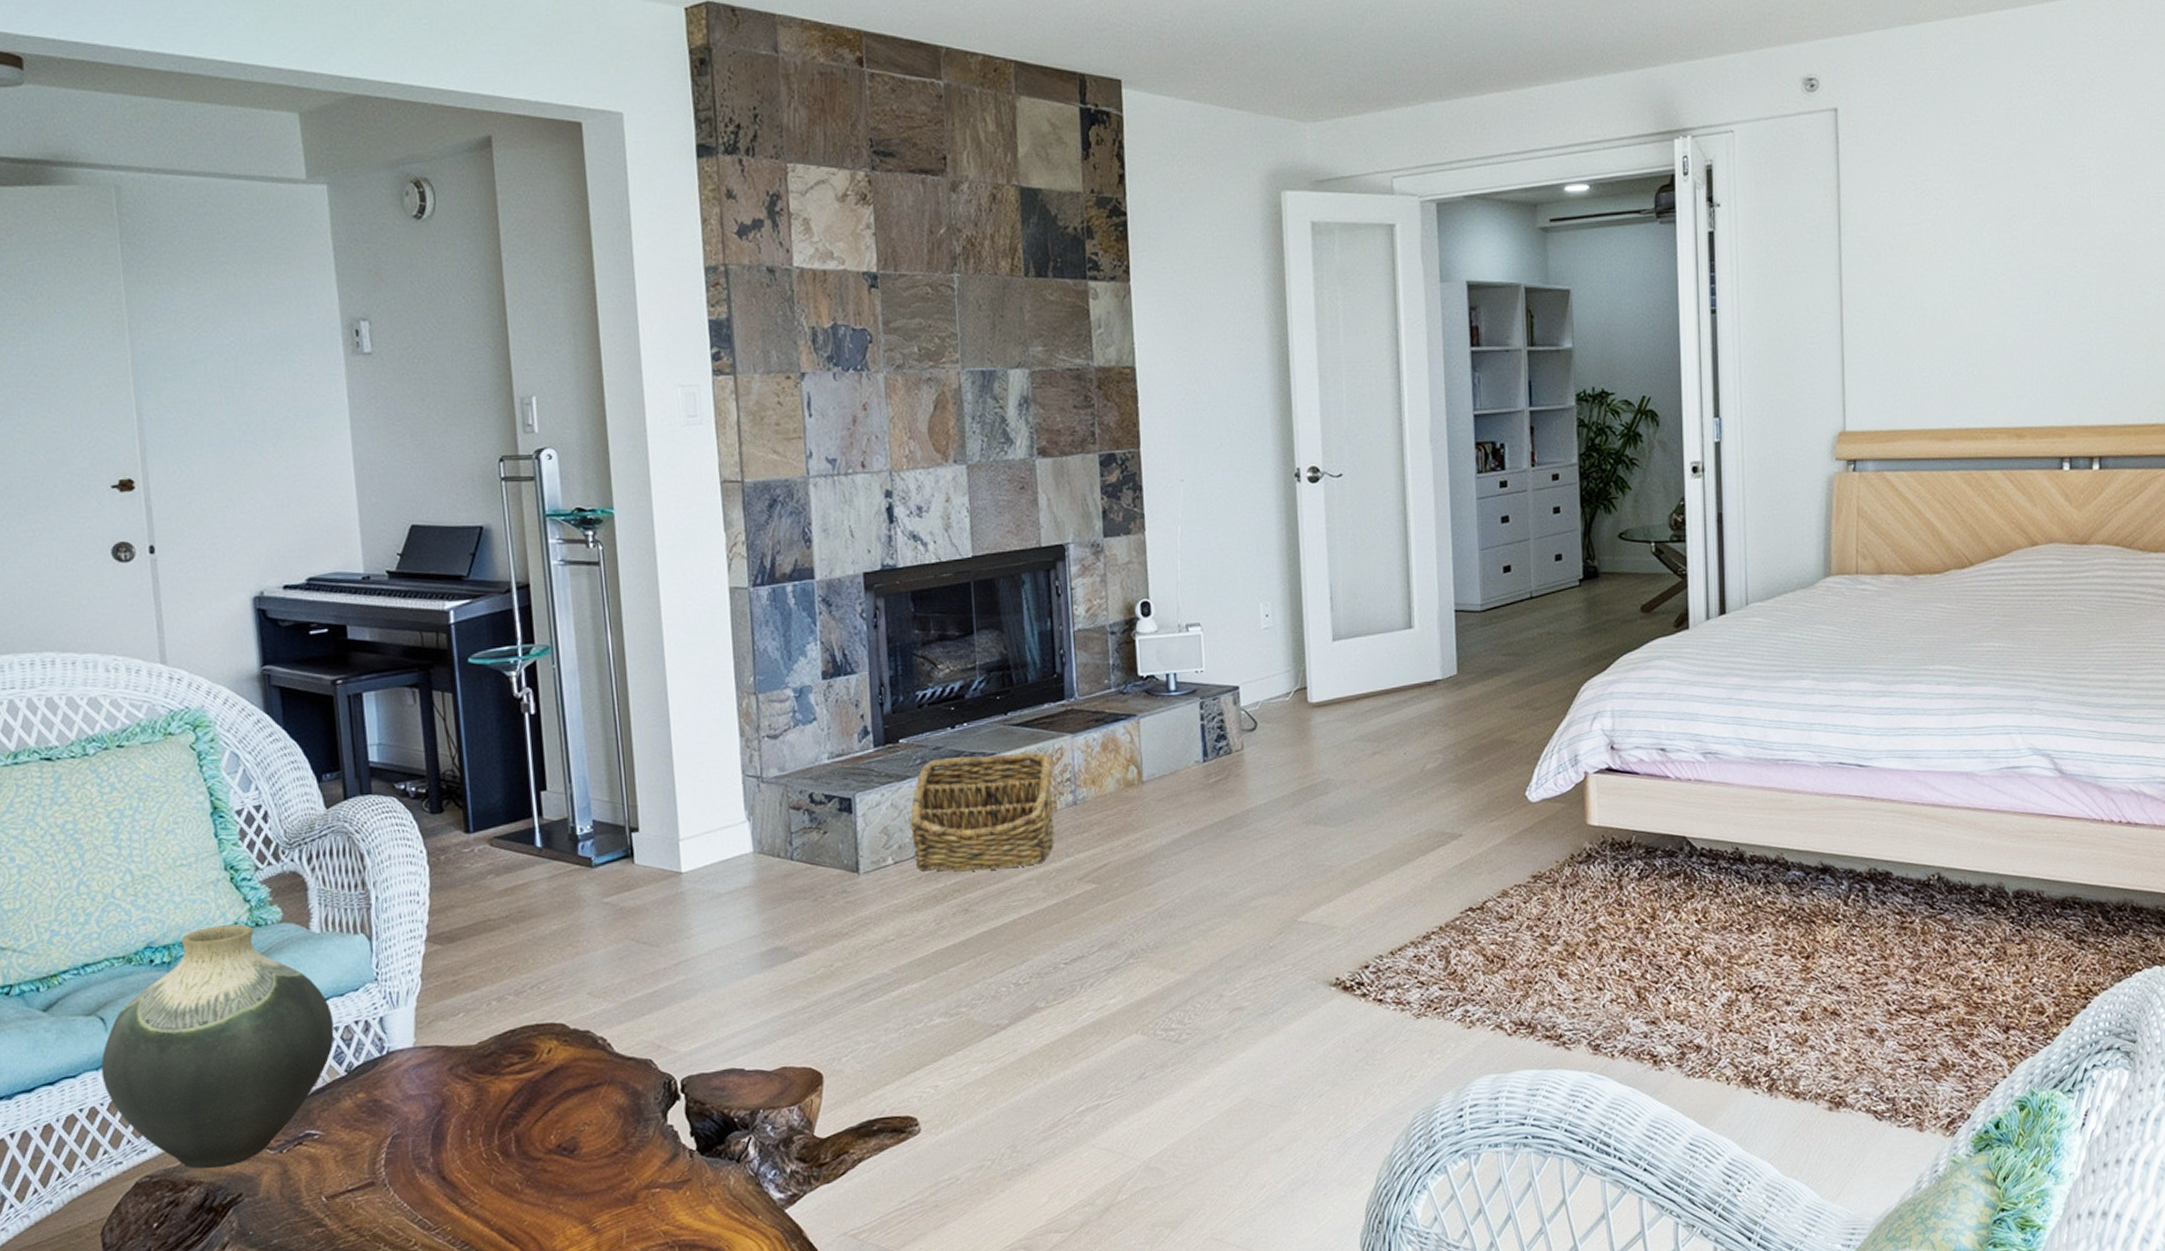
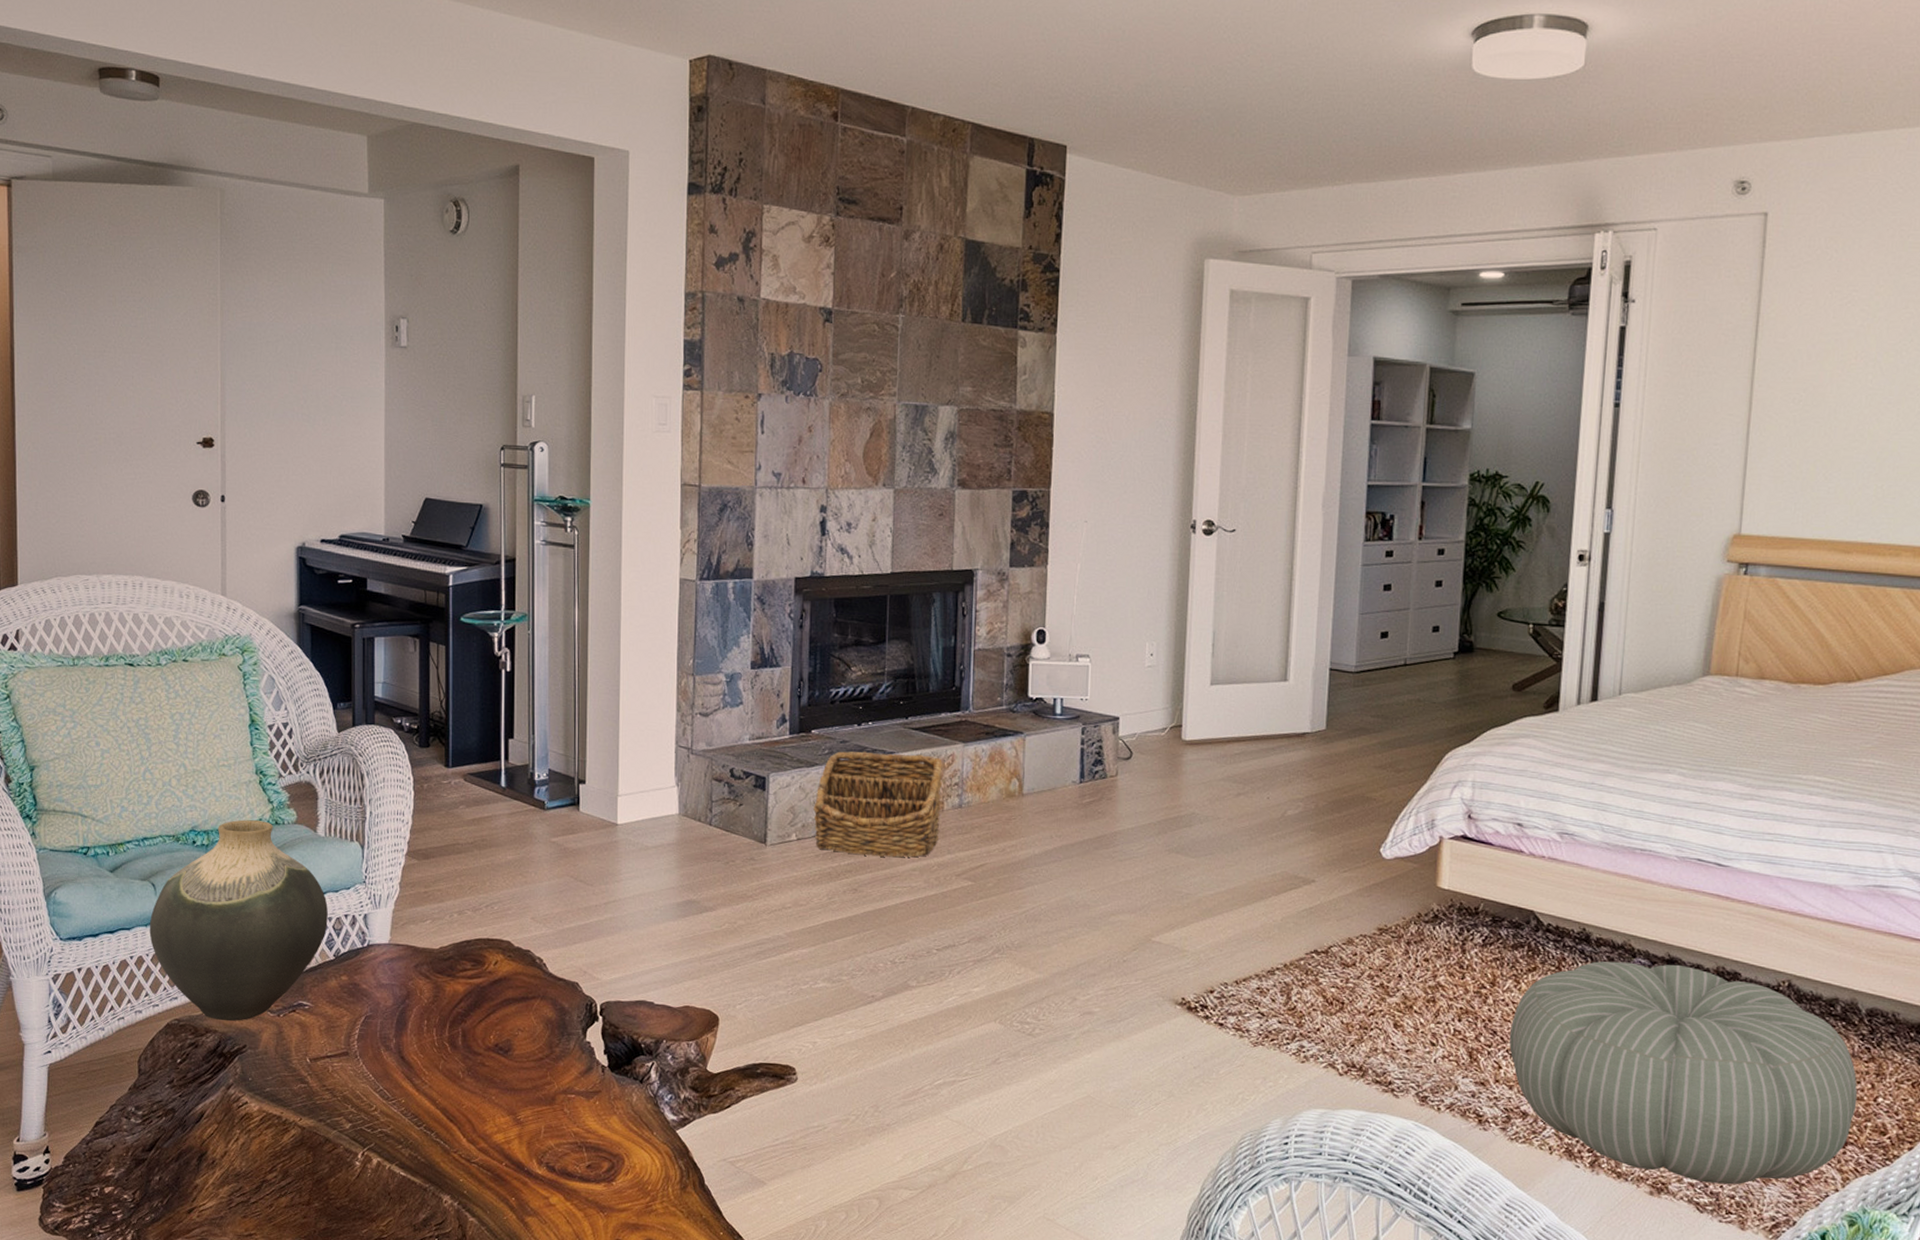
pouf: none [1675,872,2014,1090] -> present [1509,961,1858,1185]

